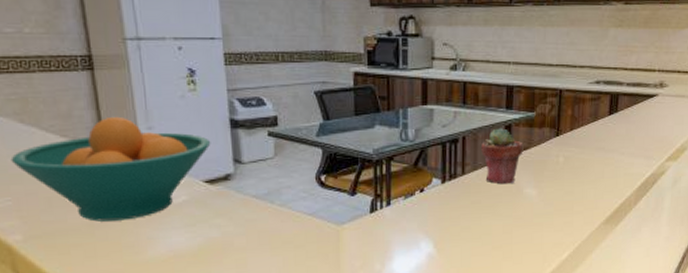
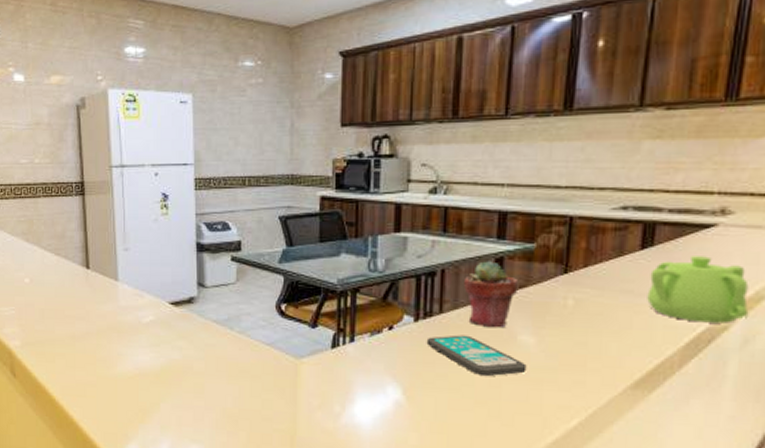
fruit bowl: present [10,116,211,222] -> none [17,237,178,336]
smartphone: none [452,192,531,226] -> present [426,335,527,377]
teapot: none [613,119,677,170] -> present [647,256,749,324]

